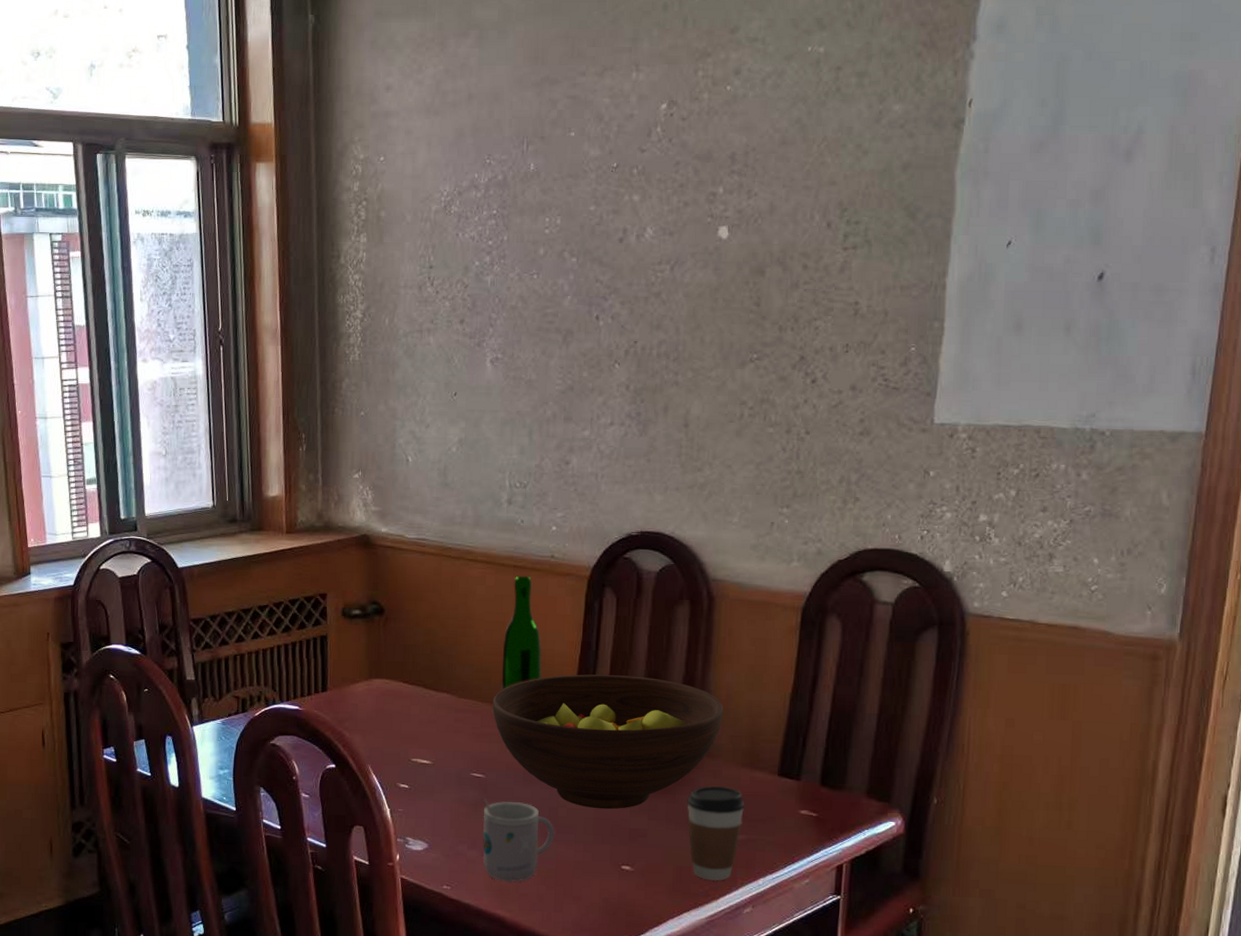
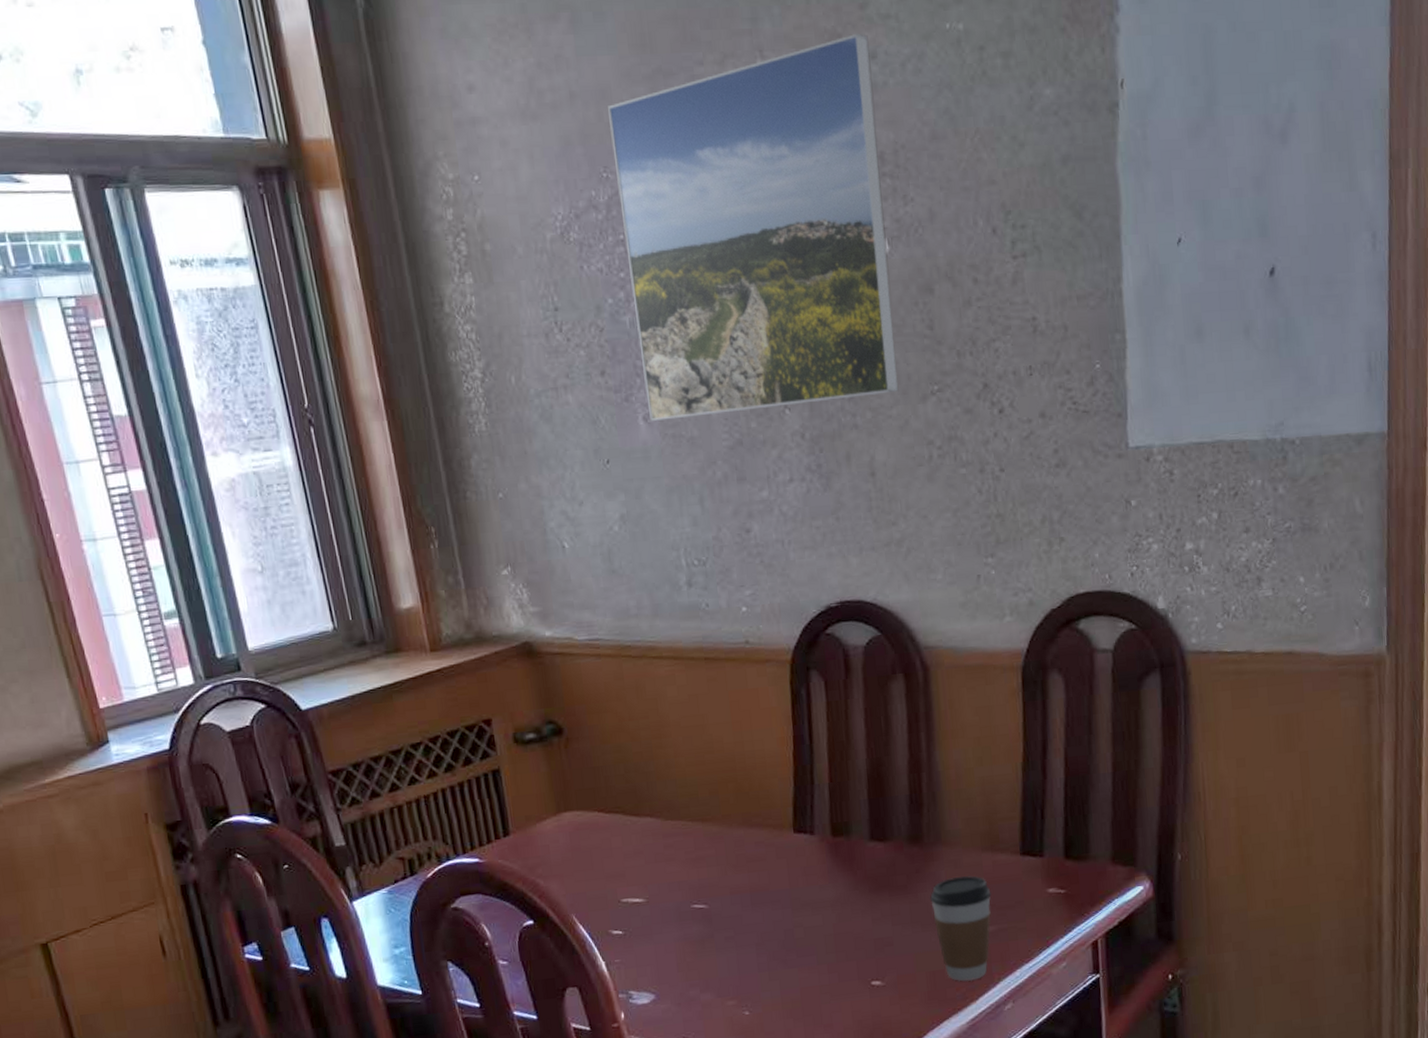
mug: present [482,798,555,883] -> none [709,929,794,1023]
fruit bowl: present [492,674,724,810] -> none [703,766,956,923]
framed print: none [496,53,735,364] -> present [607,33,899,421]
wine bottle: present [501,575,542,690] -> none [705,668,755,804]

